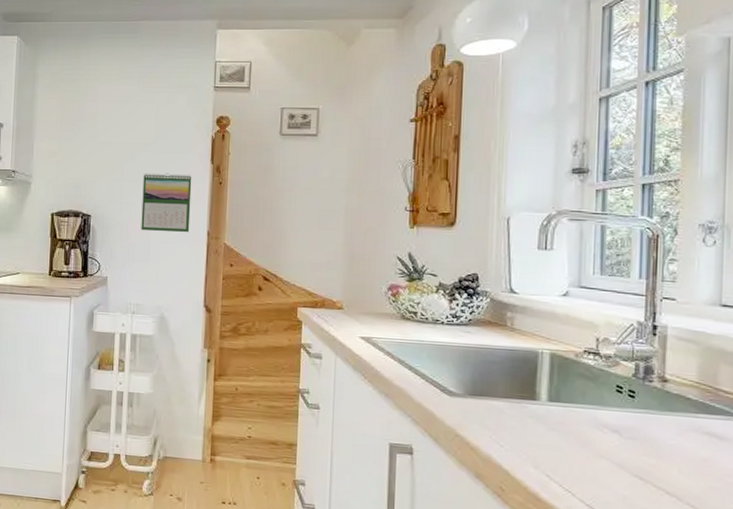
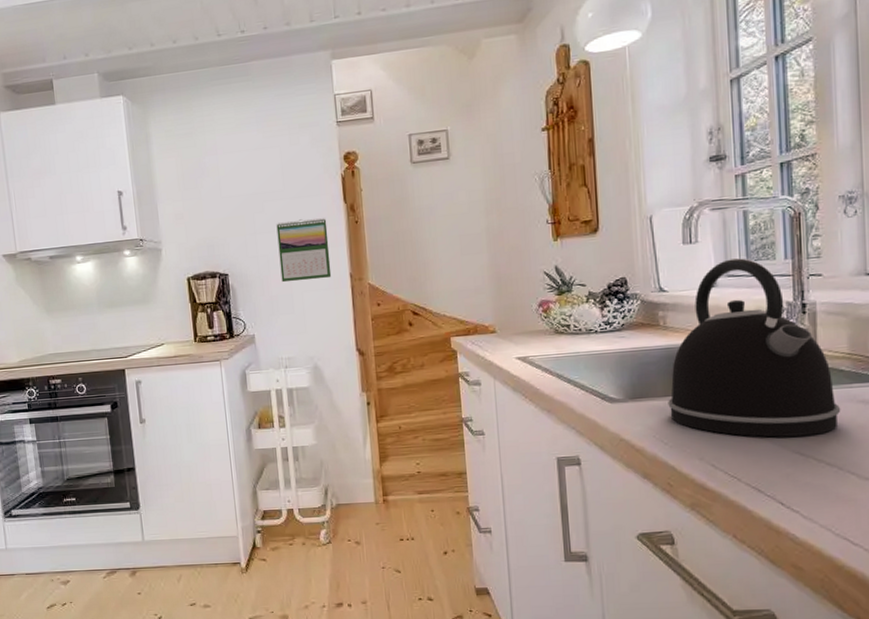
kettle: none [508,270,685,461] -> present [668,258,841,438]

